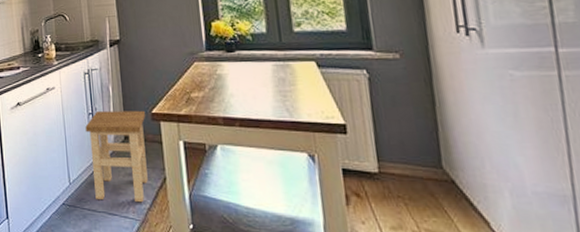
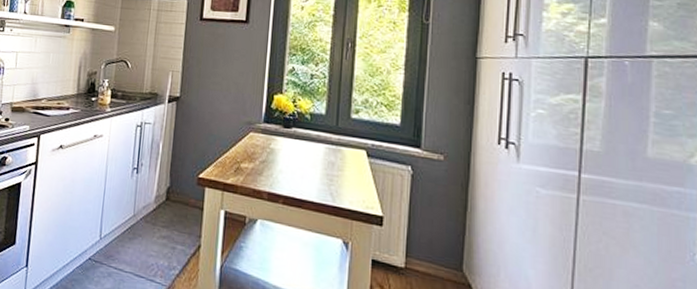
stool: present [85,110,148,203] -> none [125,167,193,268]

